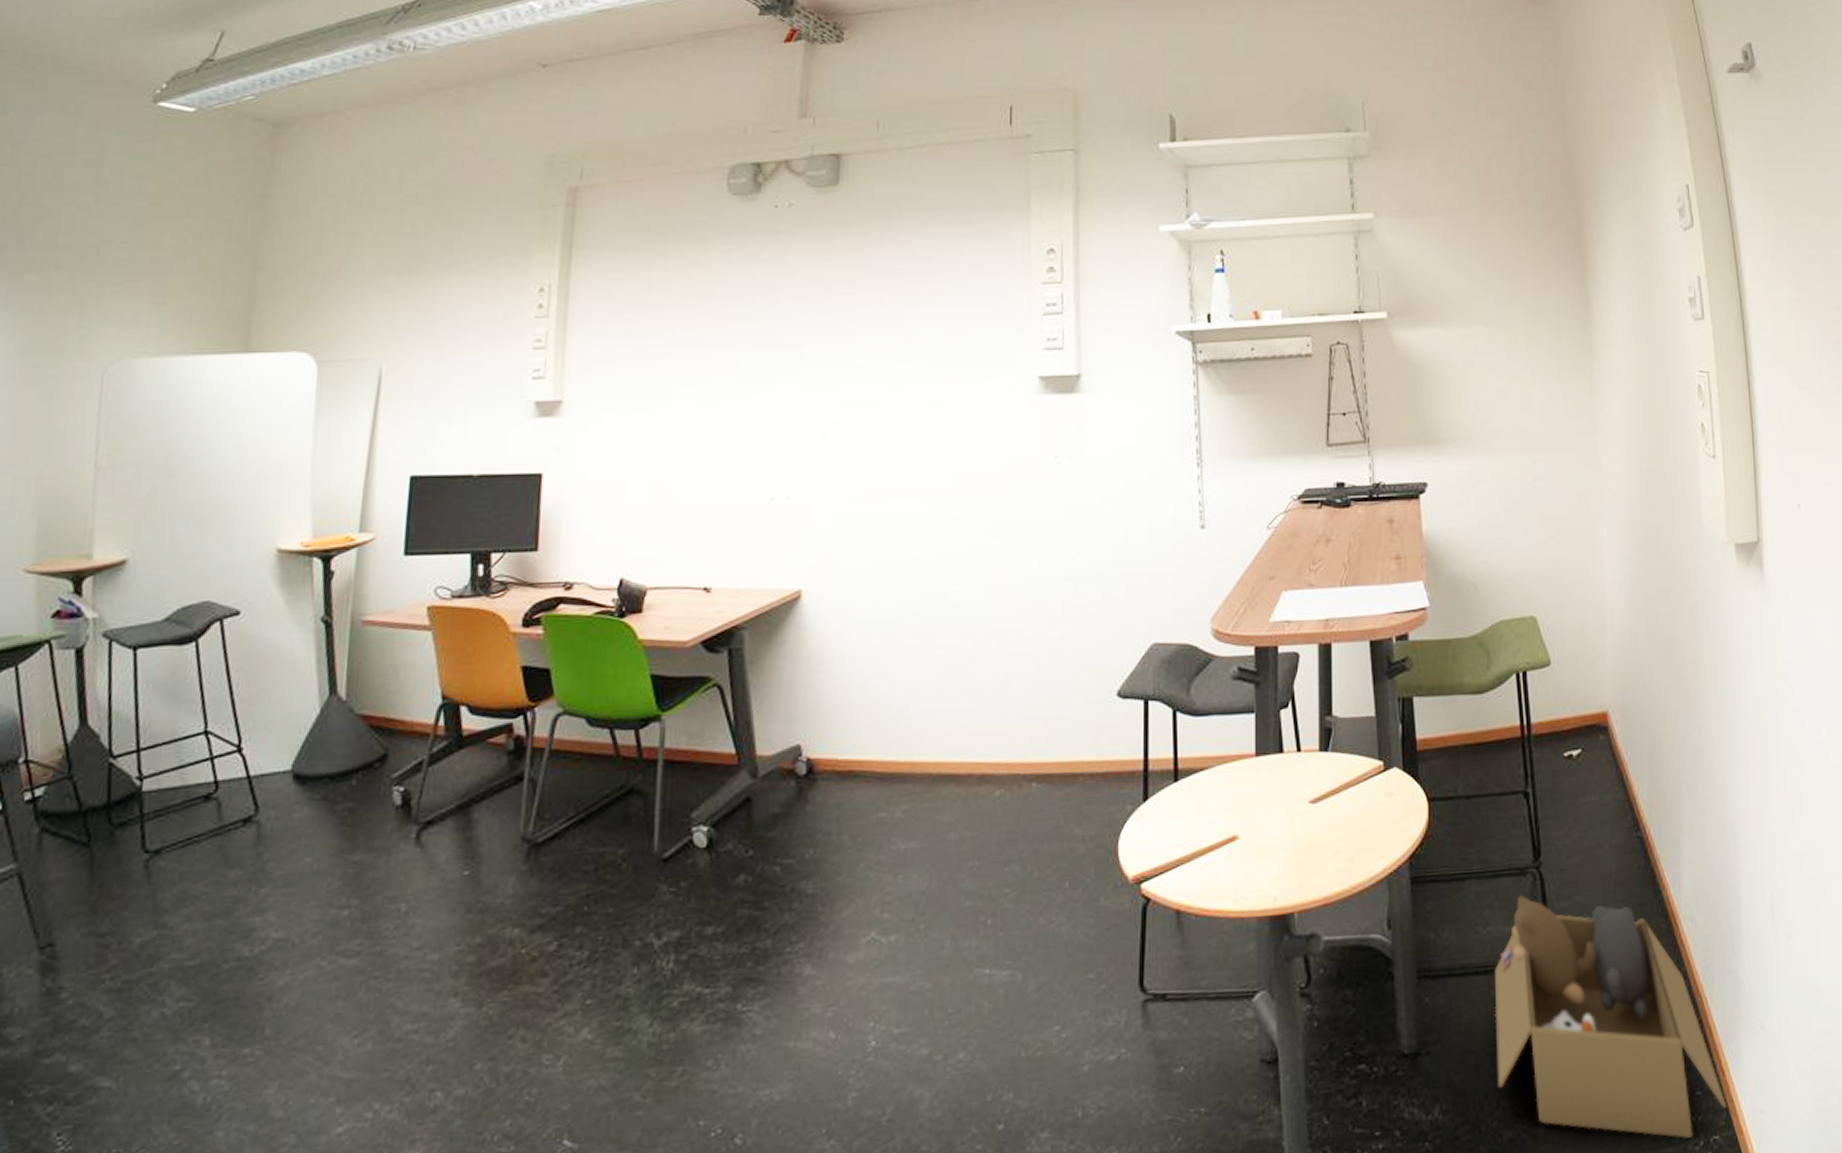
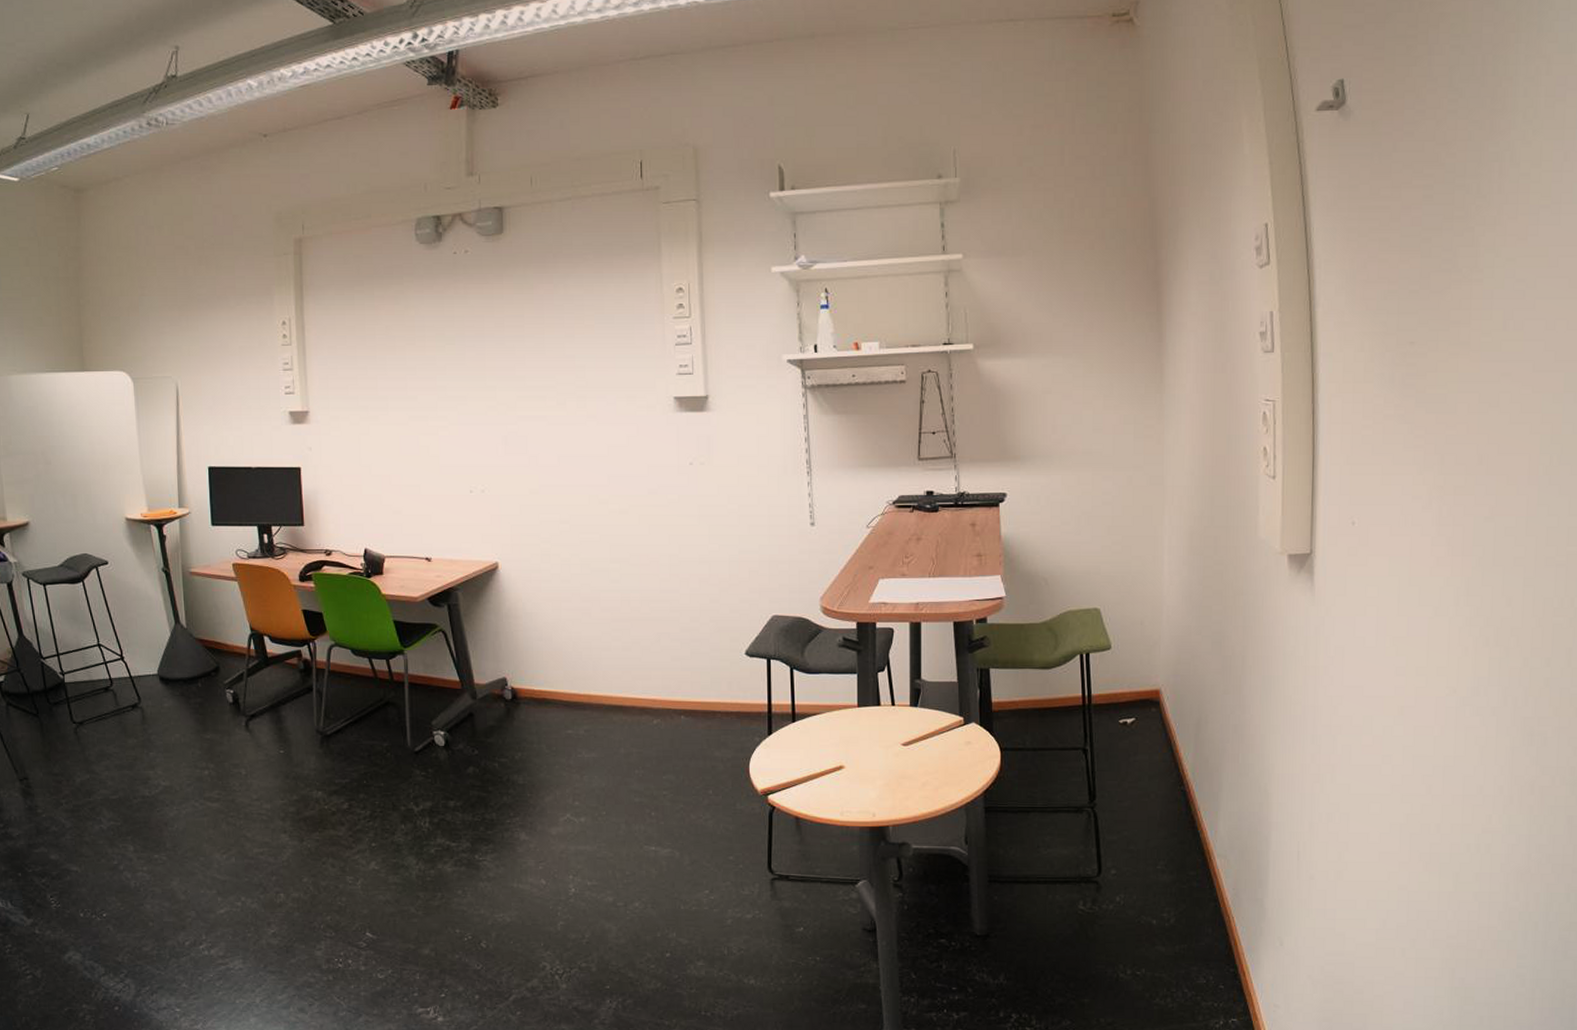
cardboard box: present [1494,895,1728,1138] -> none [1051,828,1246,1018]

